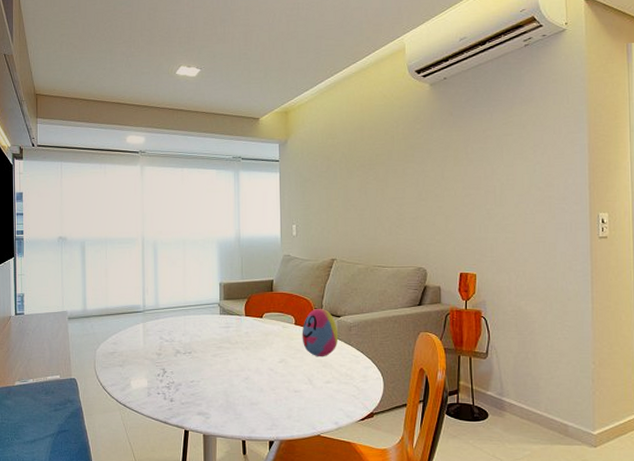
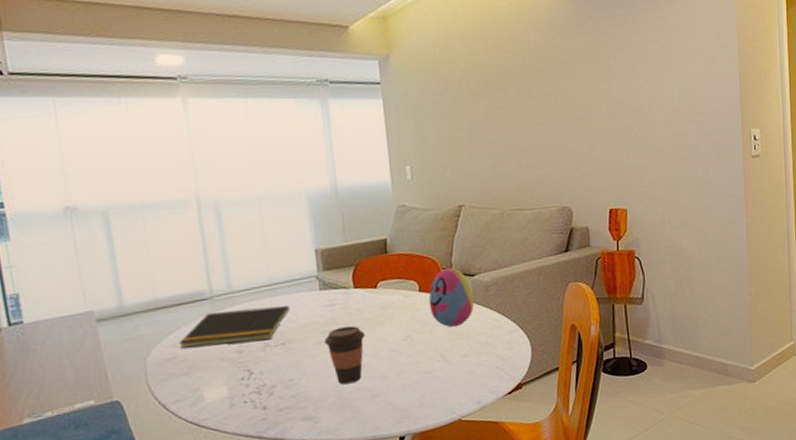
notepad: none [119,322,197,348] -> present [179,305,290,349]
coffee cup: none [219,346,251,391] -> present [324,326,366,385]

